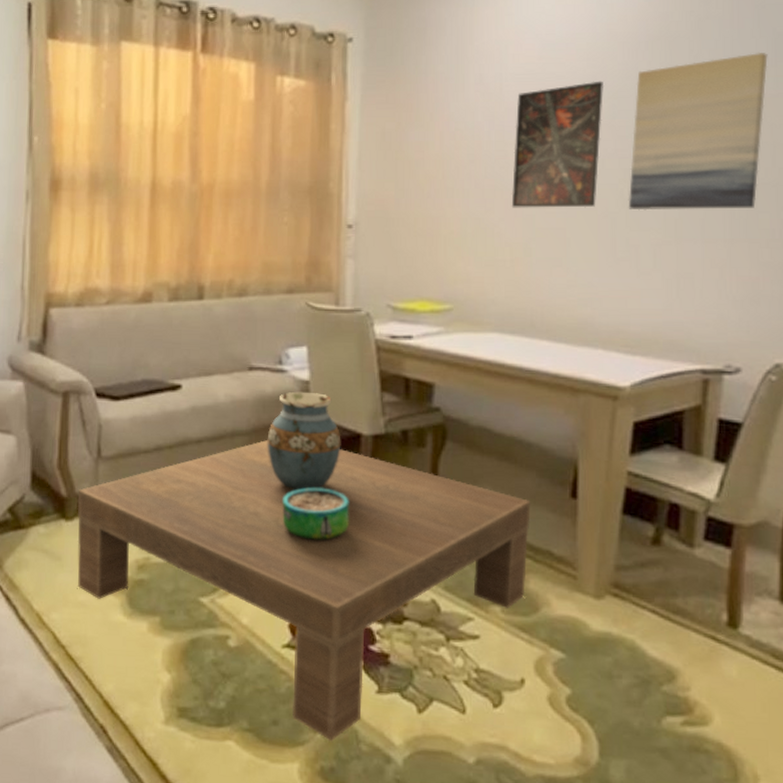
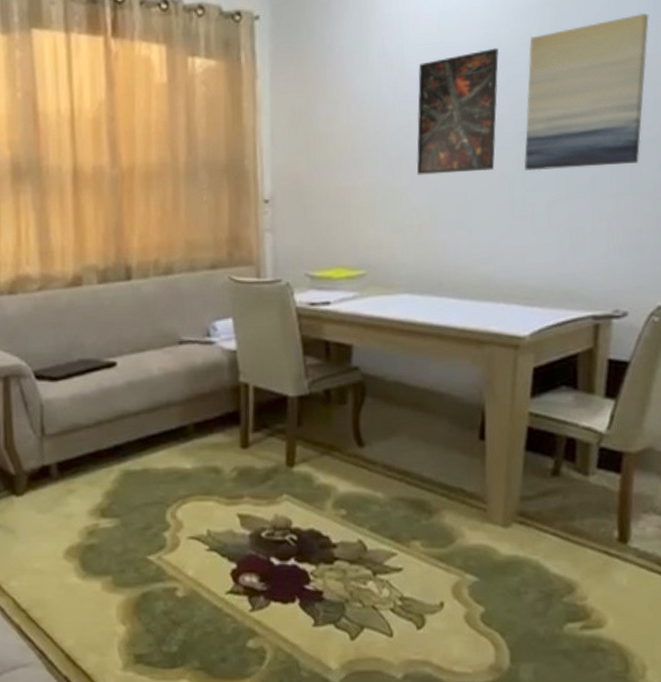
coffee table: present [77,440,531,742] -> none [26,408,444,672]
vase: present [267,391,341,491] -> none [200,360,270,452]
decorative bowl: present [282,487,349,542] -> none [218,448,280,497]

